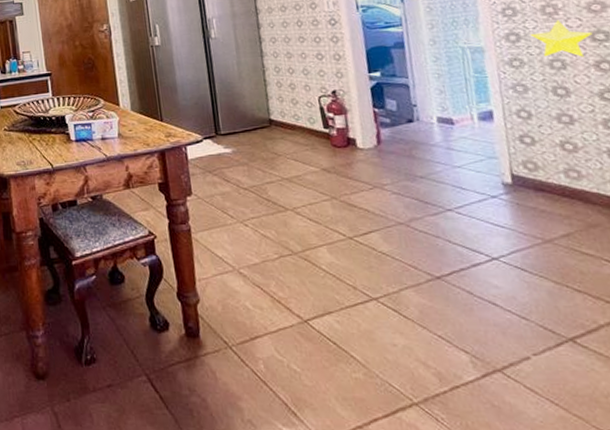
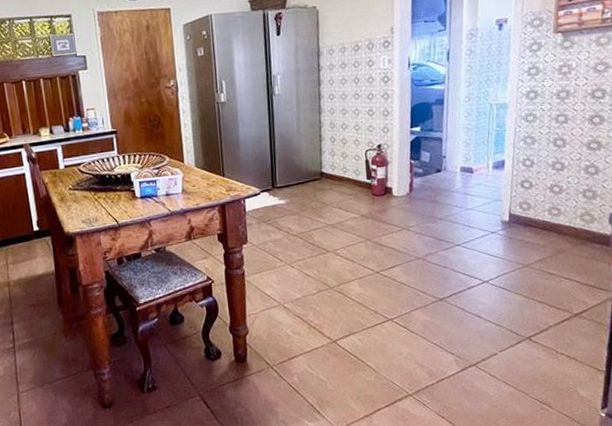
decorative star: present [530,20,593,57] -> none [545,78,593,113]

